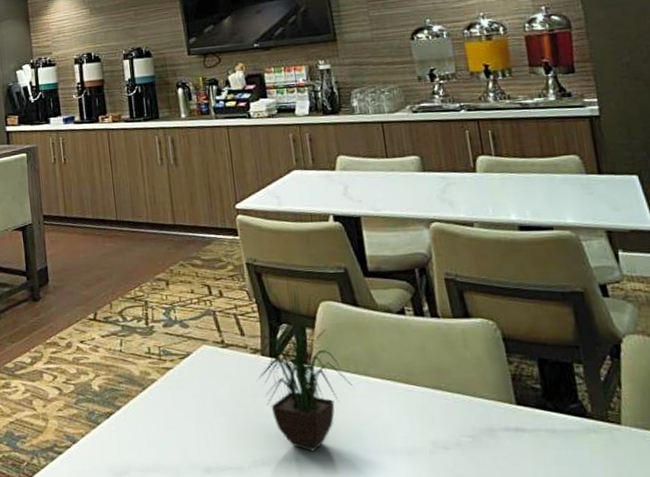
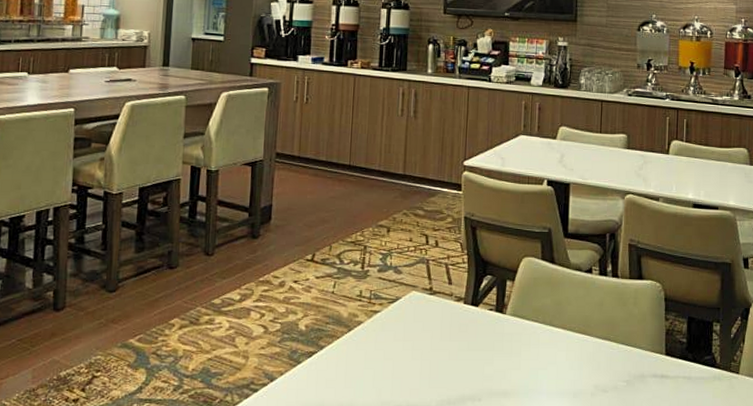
potted plant: present [246,278,352,451] -> none [453,234,538,392]

